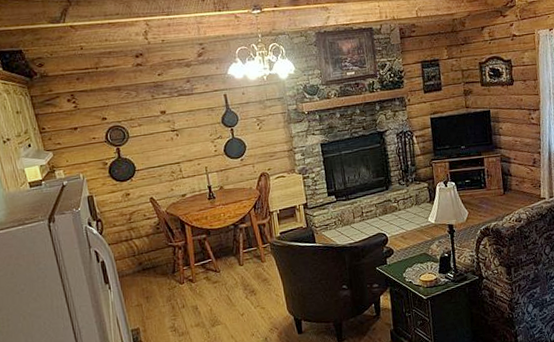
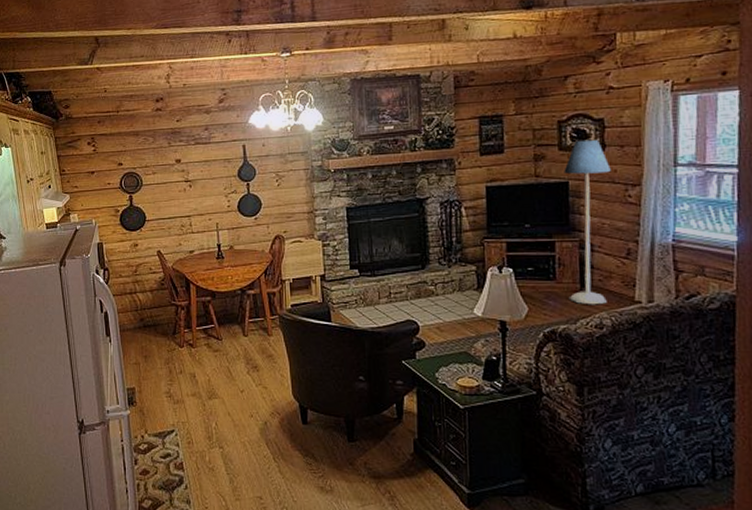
floor lamp: none [486,76,522,205] -> present [564,139,611,305]

